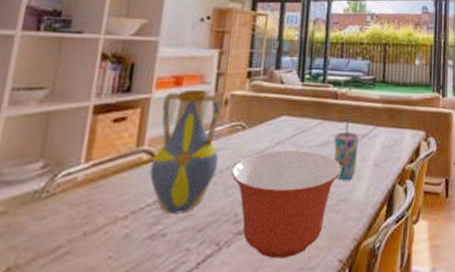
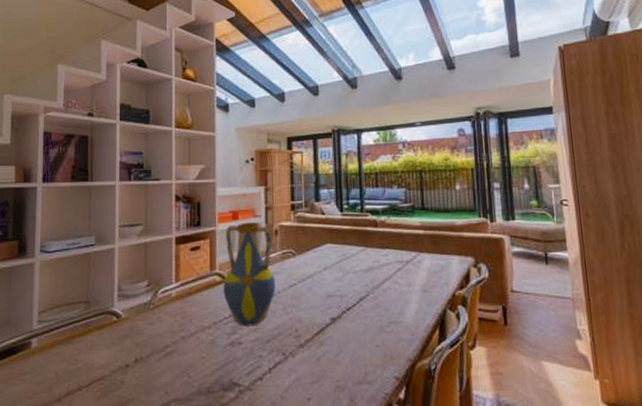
mixing bowl: present [231,149,342,259] -> none [288,274,389,371]
cup: present [334,115,359,181] -> none [378,242,404,304]

